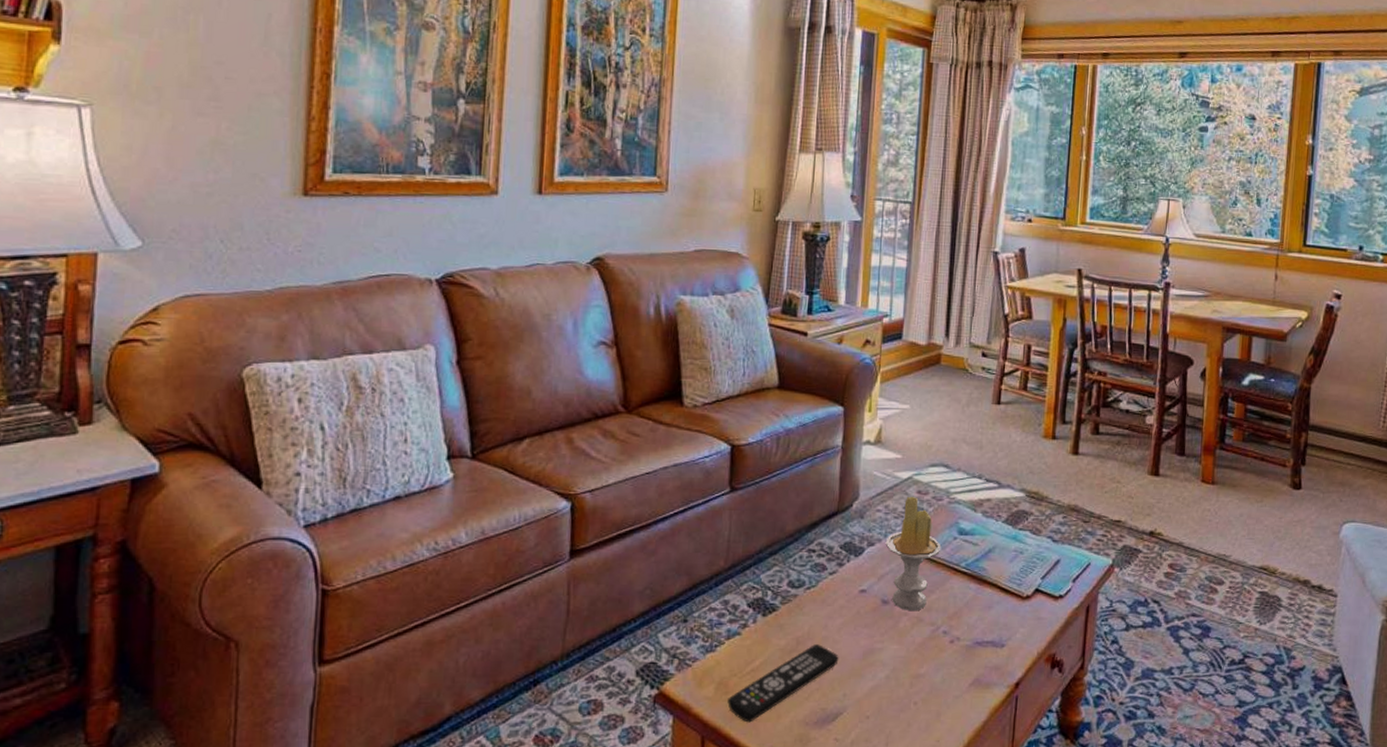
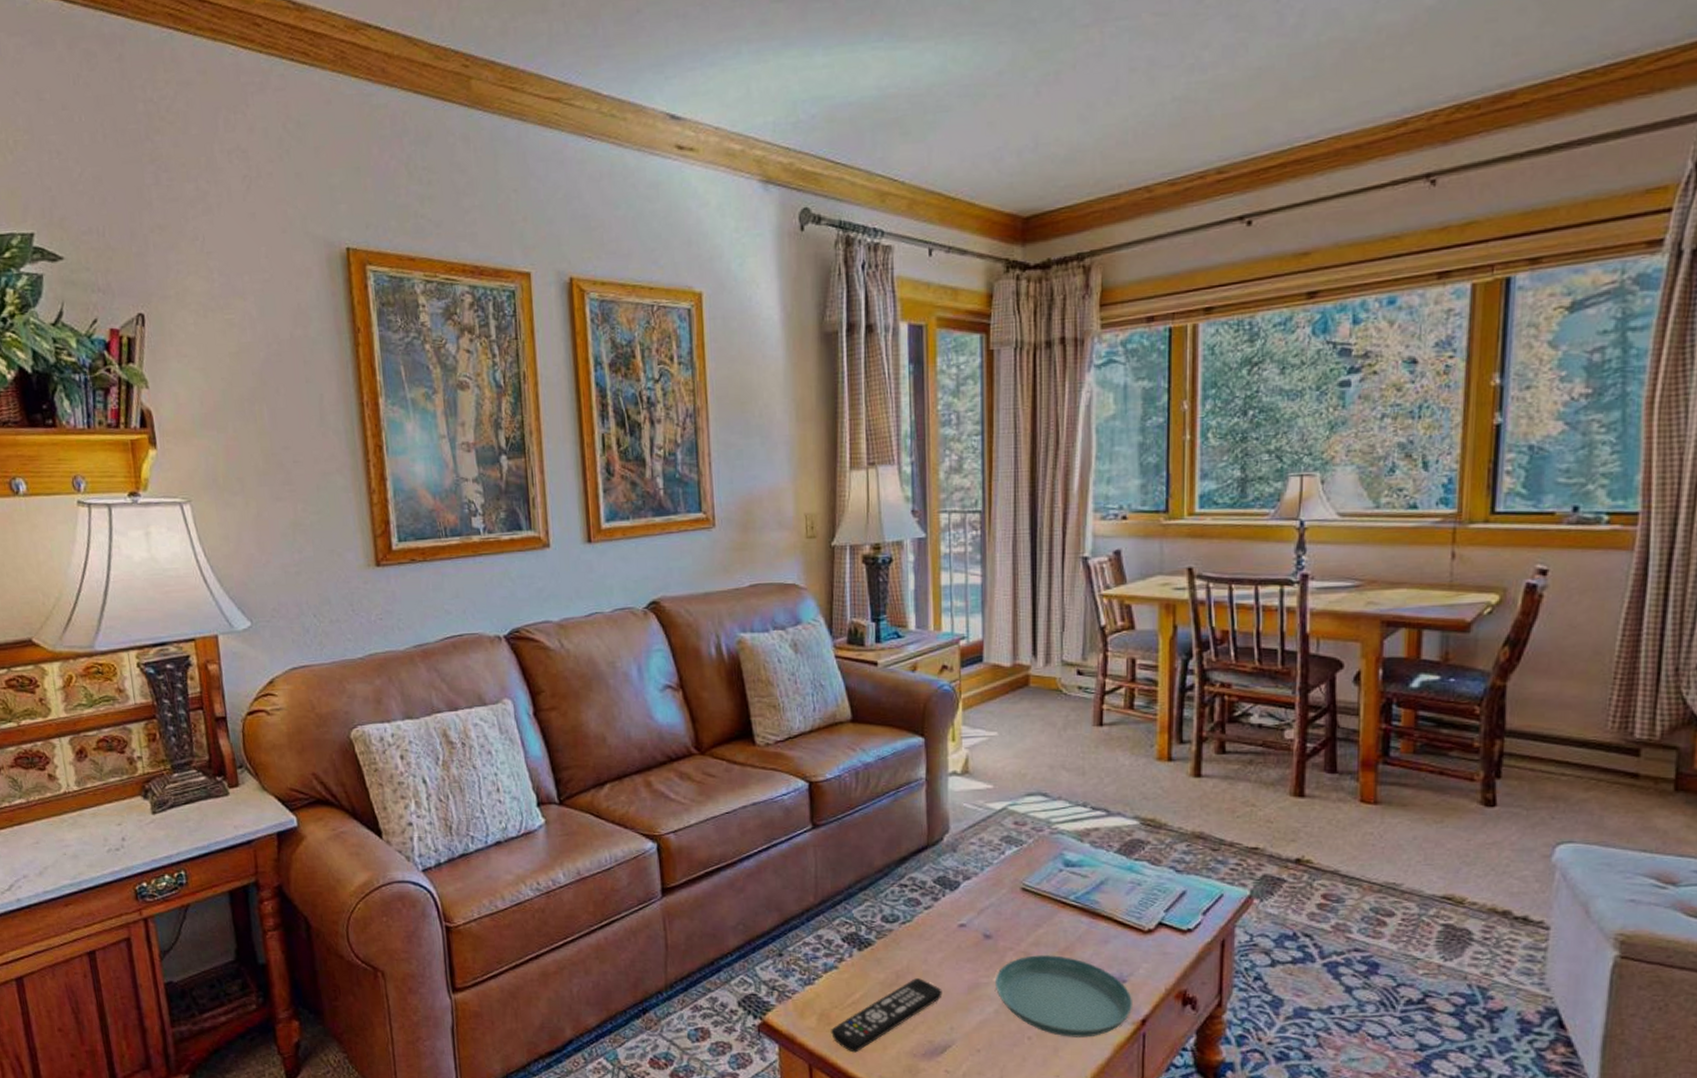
candle: present [885,496,942,611] -> none [982,827,1046,946]
saucer: none [889,621,1009,702] -> present [996,955,1132,1038]

